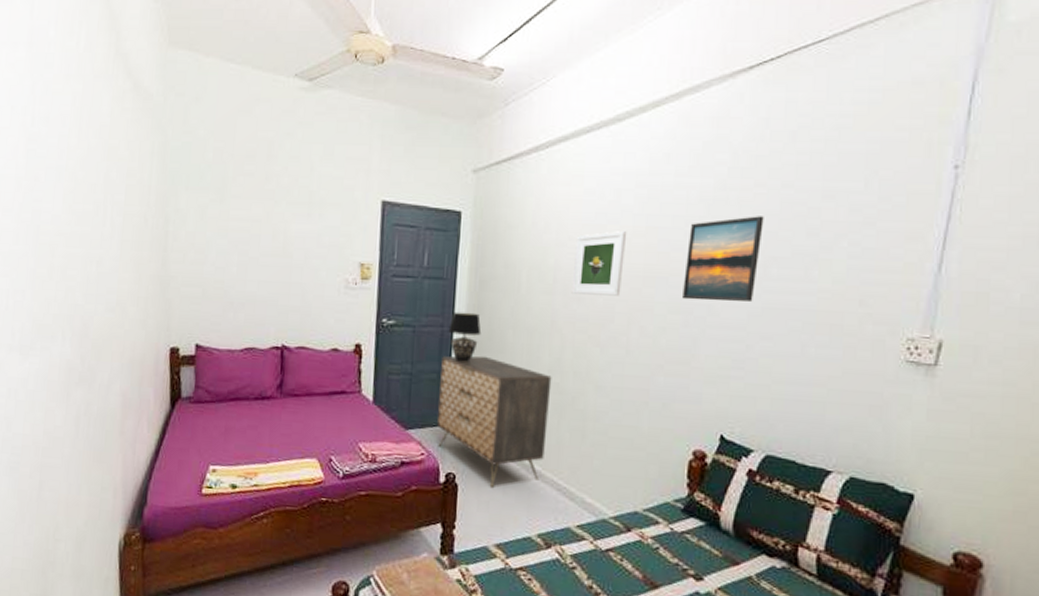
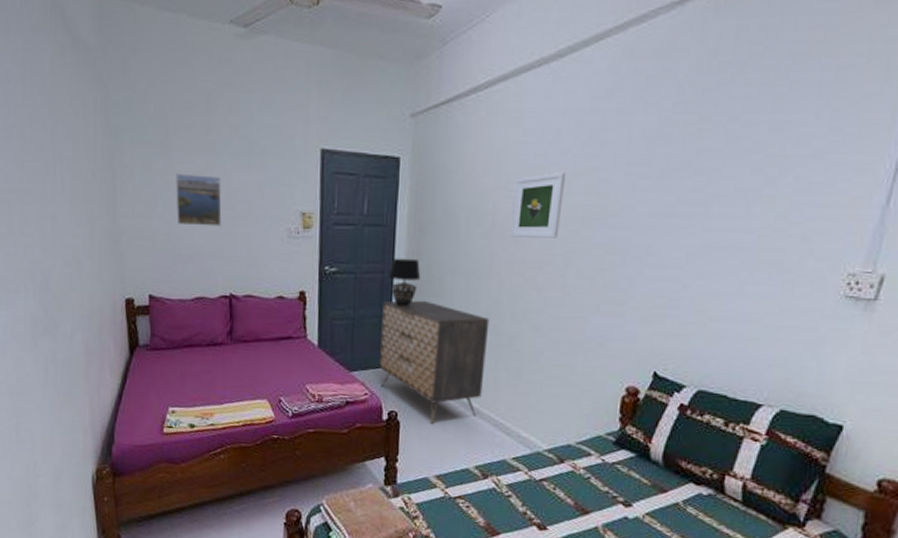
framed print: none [230,220,278,275] -> present [176,173,222,227]
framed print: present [683,216,764,302] -> none [621,152,708,241]

